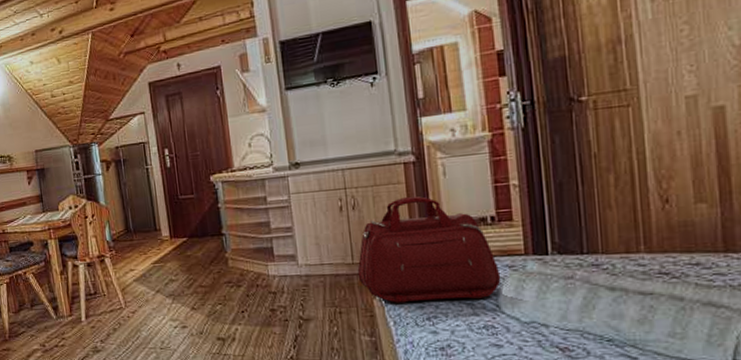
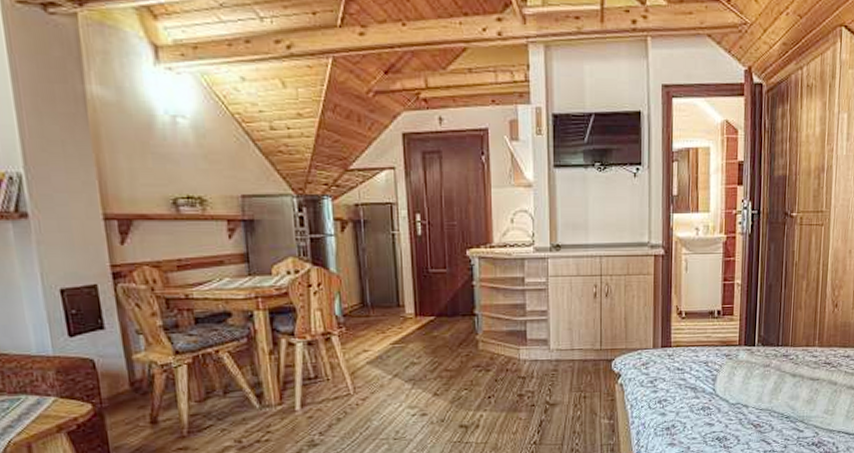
handbag: present [357,196,501,303] -> none [604,287,719,388]

